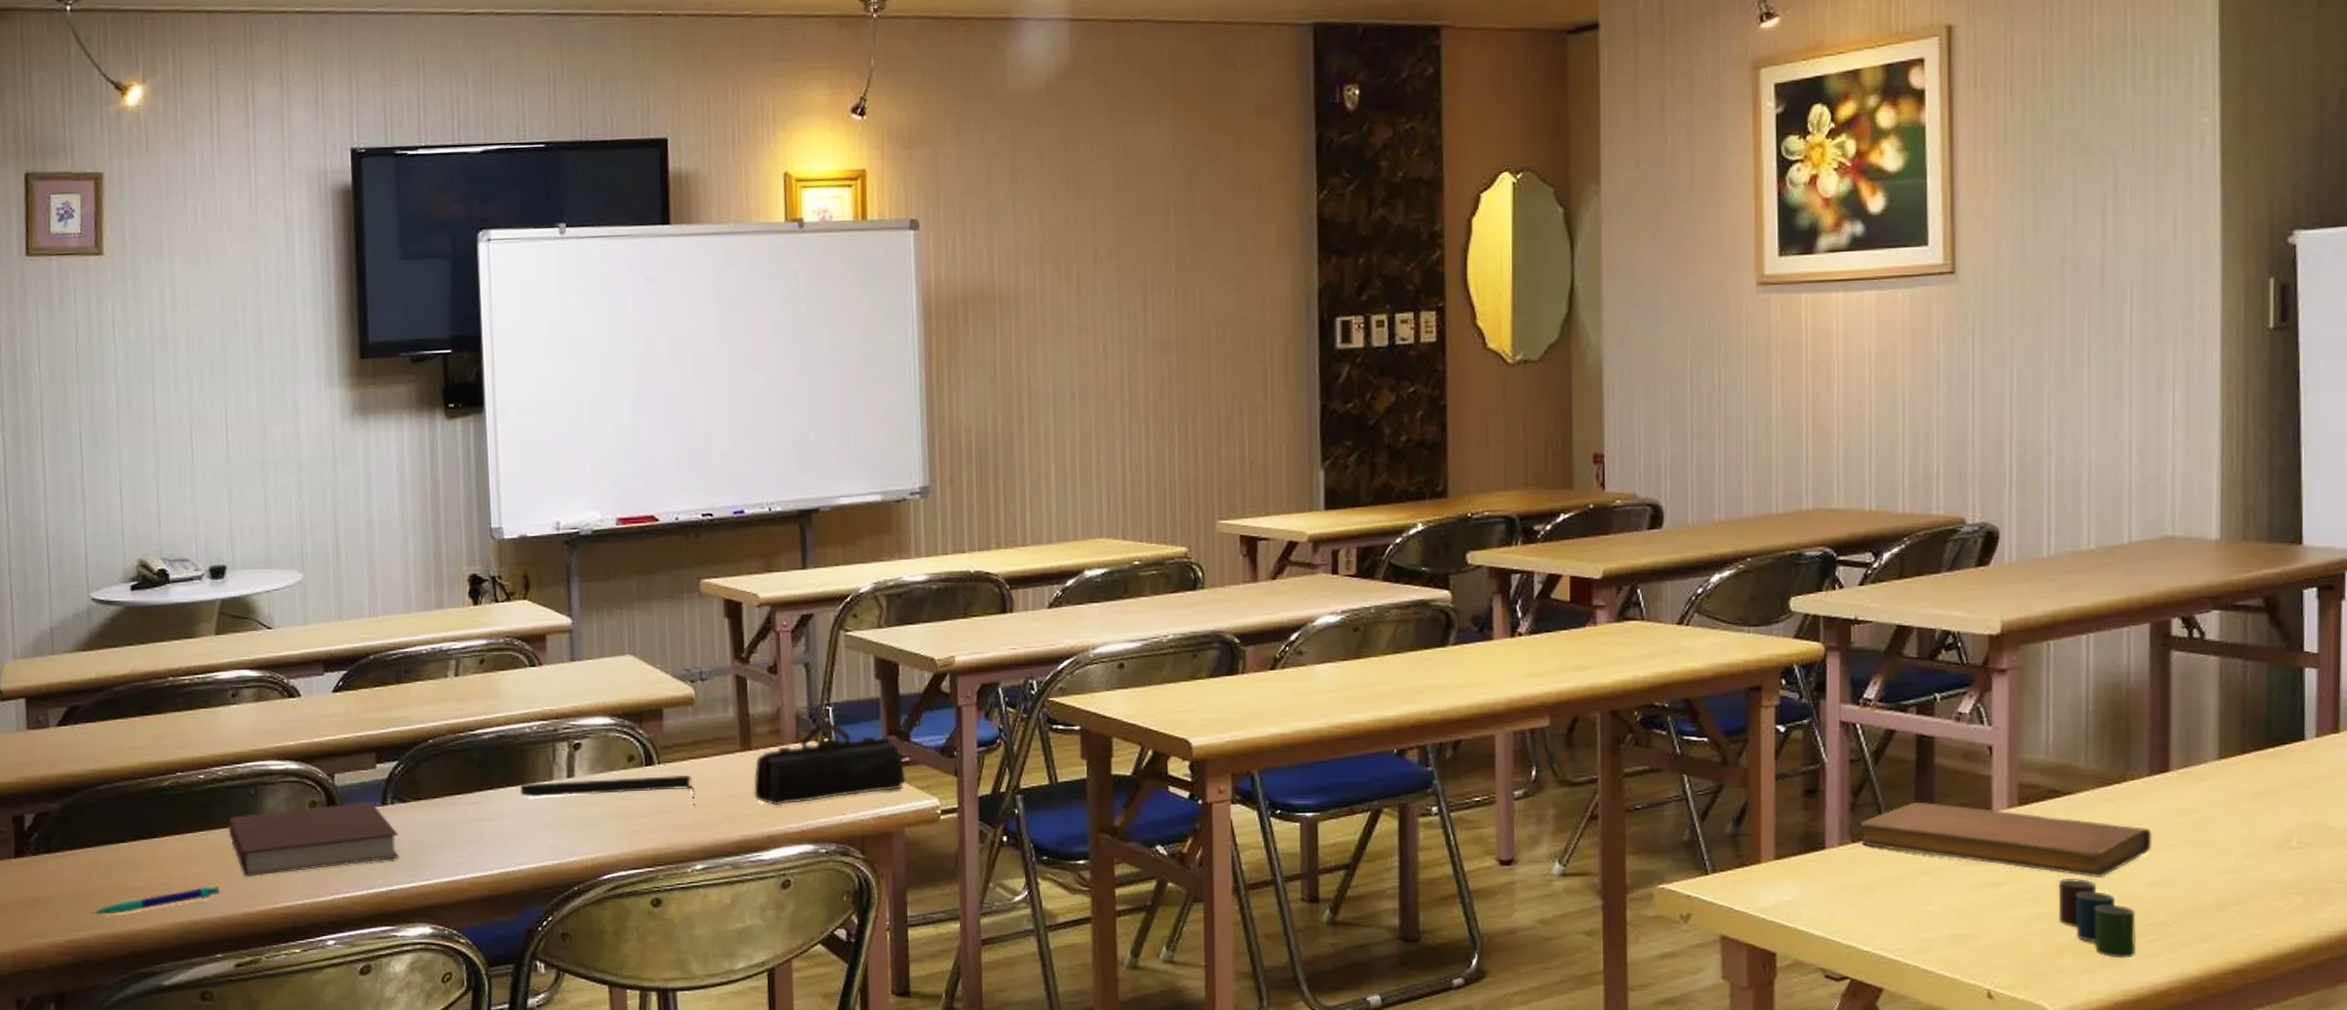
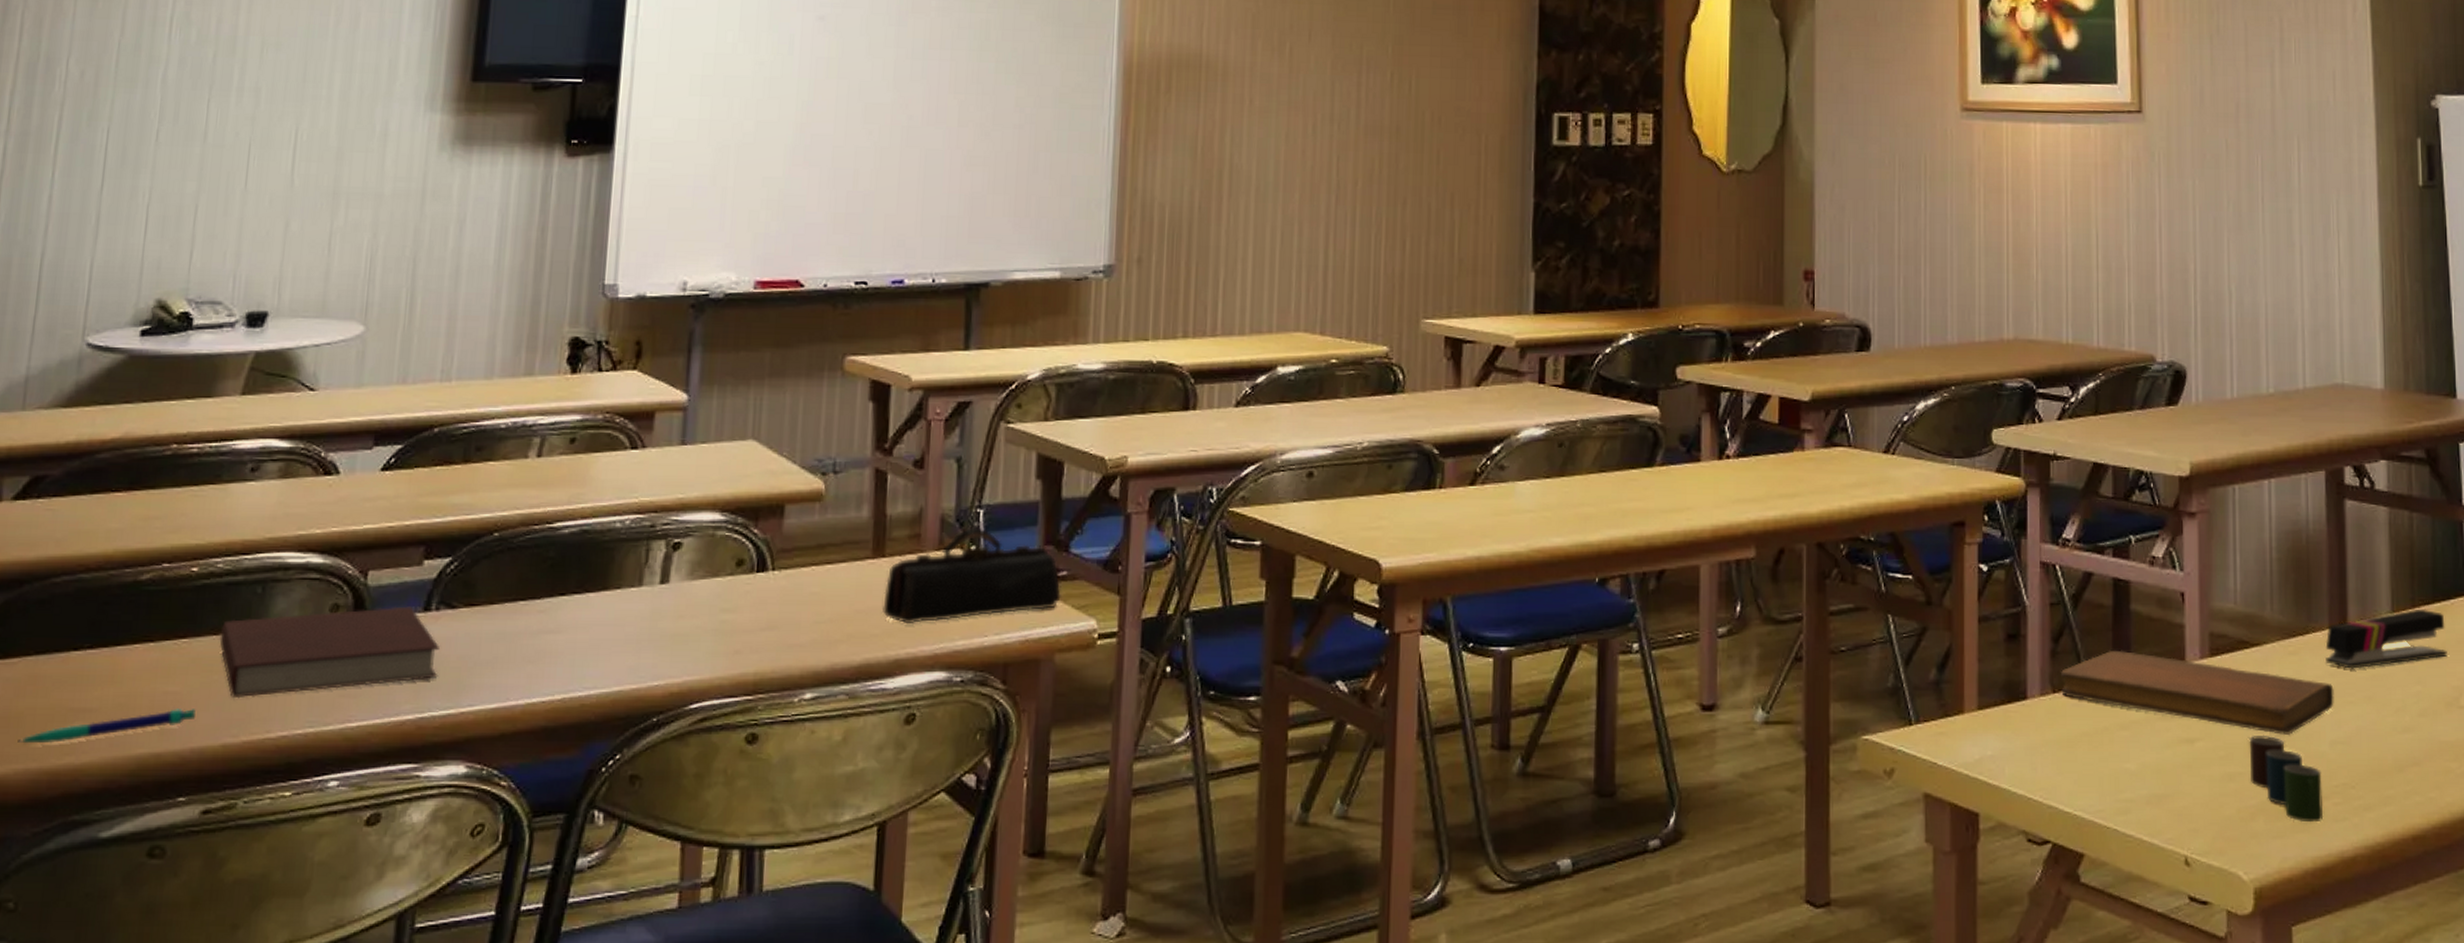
notepad: present [520,776,695,806] -> none [599,585,812,622]
stapler: none [2144,754,2279,814] -> present [2325,608,2447,669]

